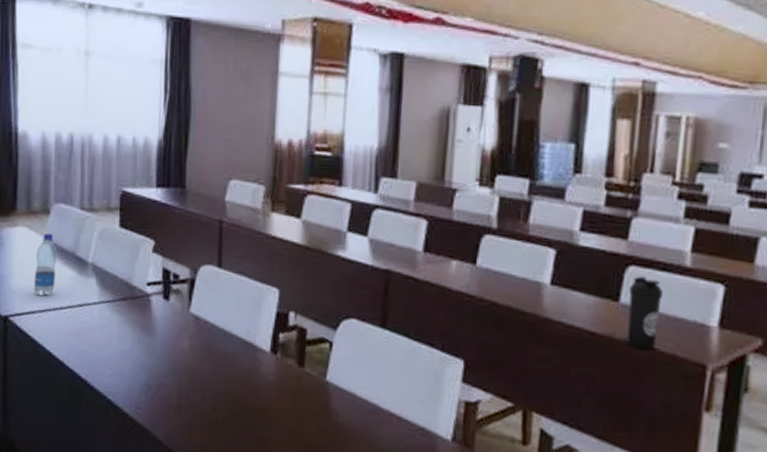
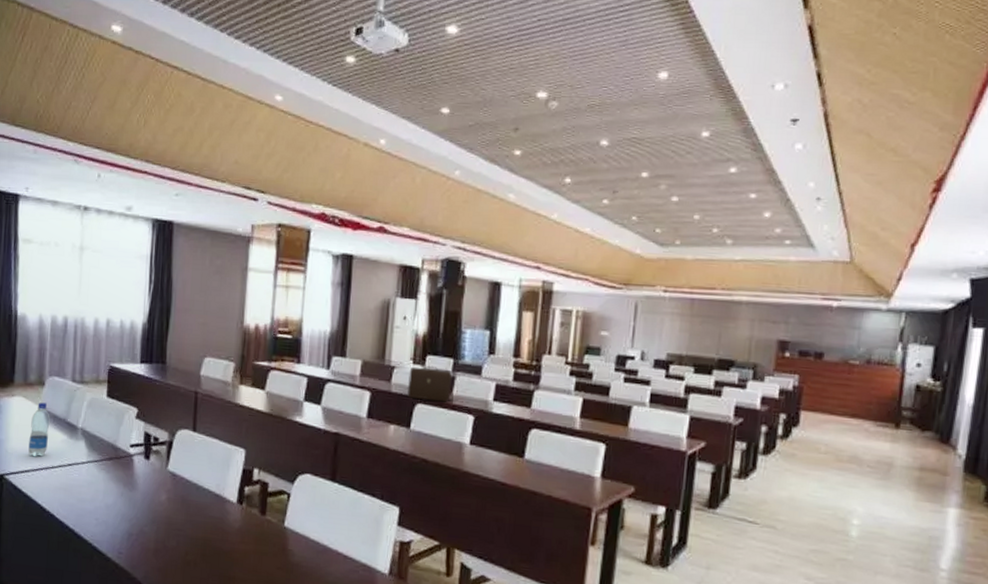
briefcase: none [472,187,528,233] -> present [407,365,452,402]
water bottle: present [626,276,663,352] -> none [529,437,558,498]

